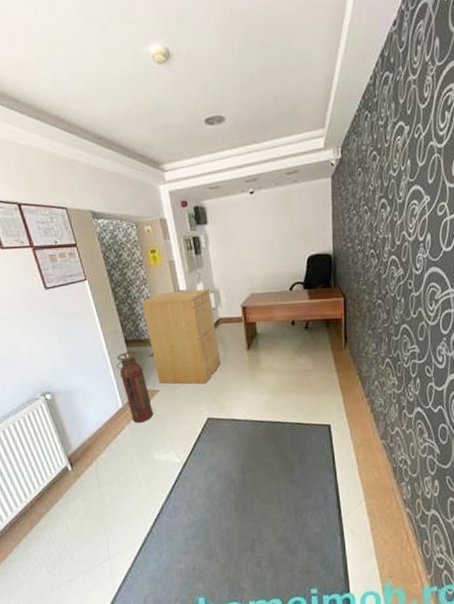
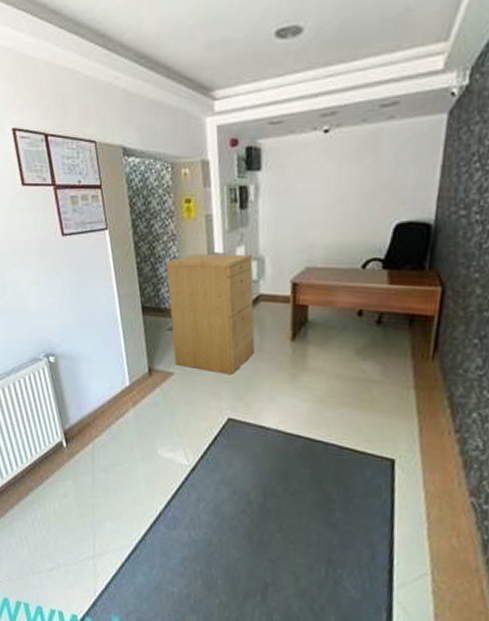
fire extinguisher: present [115,350,154,424] -> none [127,320,164,409]

